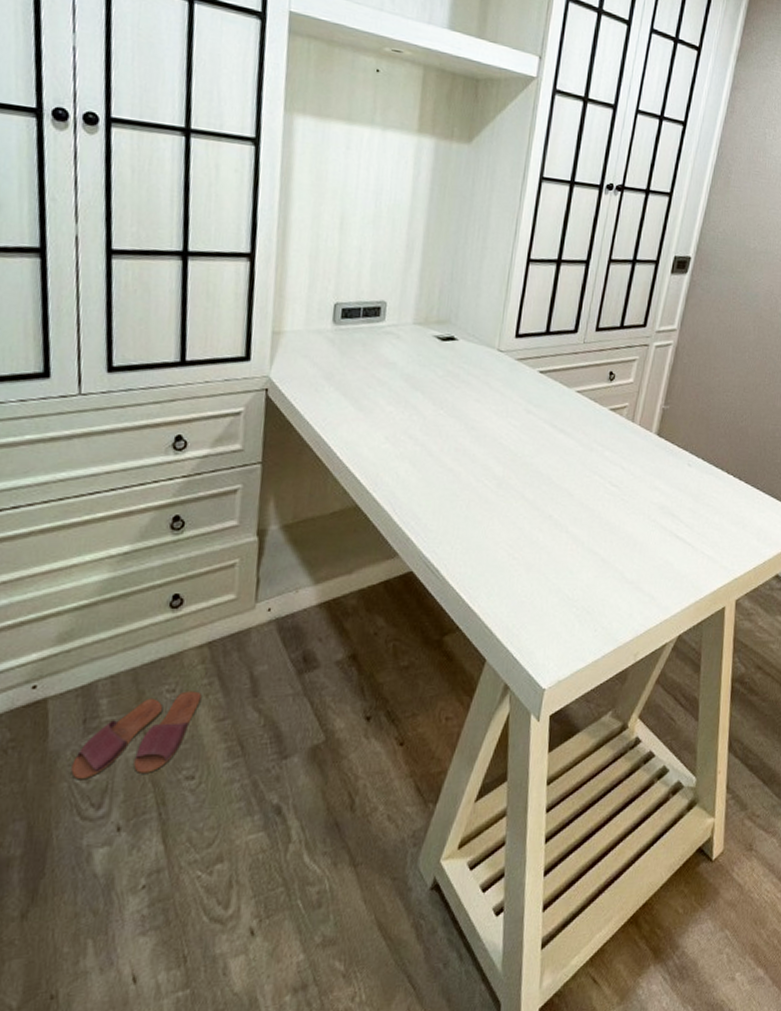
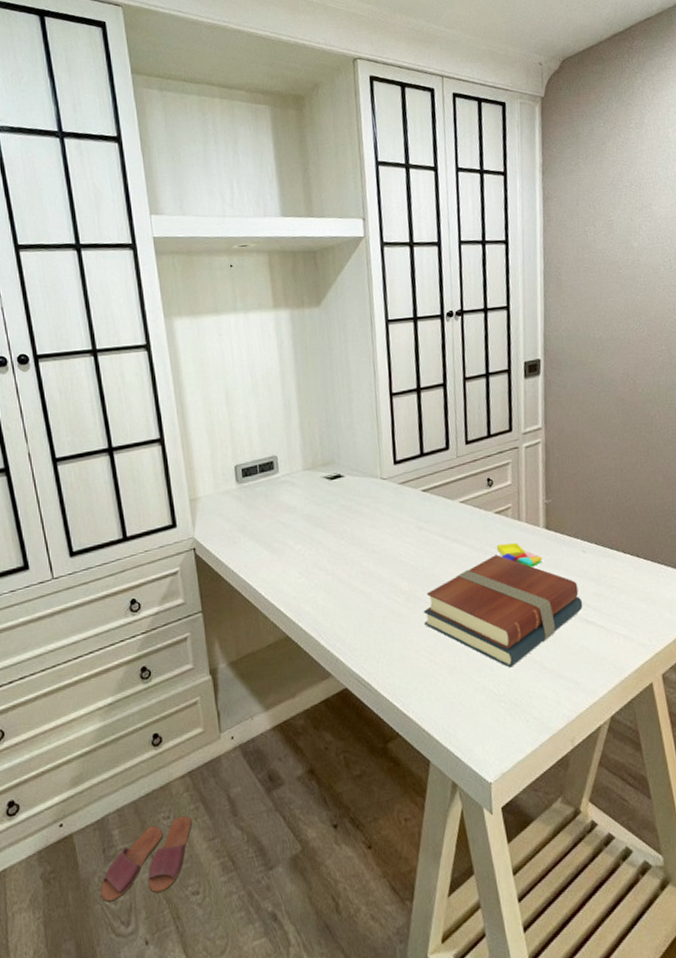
books: none [511,453,677,573] -> present [423,554,583,668]
sticky notes: none [604,444,648,473] -> present [497,543,543,568]

